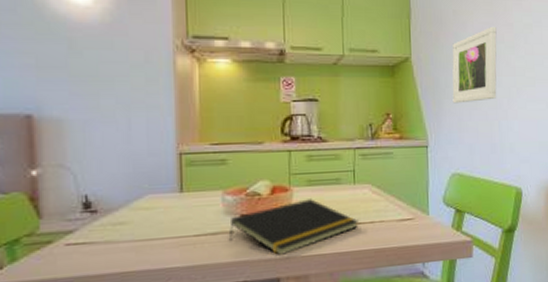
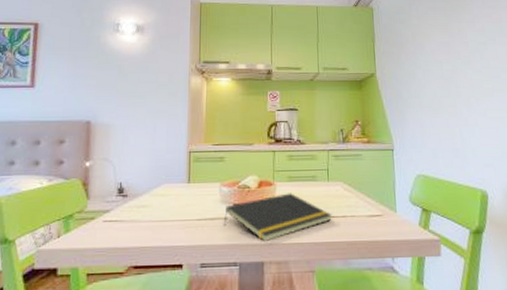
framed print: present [452,26,497,104] -> none [412,45,456,112]

